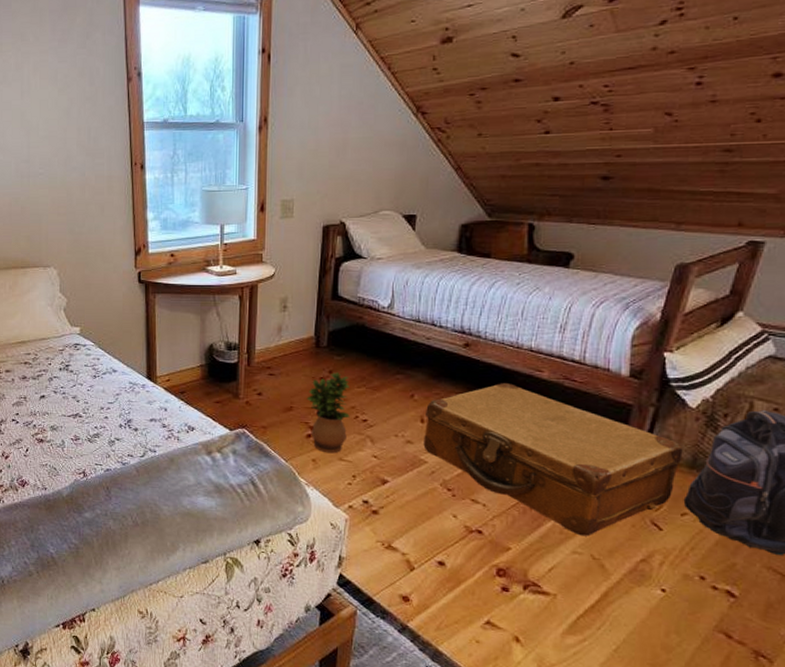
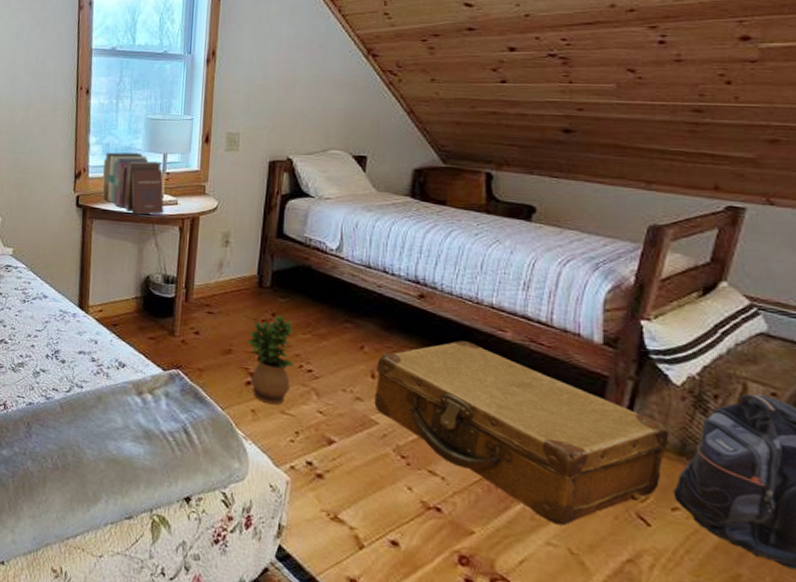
books: none [162,225,224,286] -> present [102,152,164,215]

